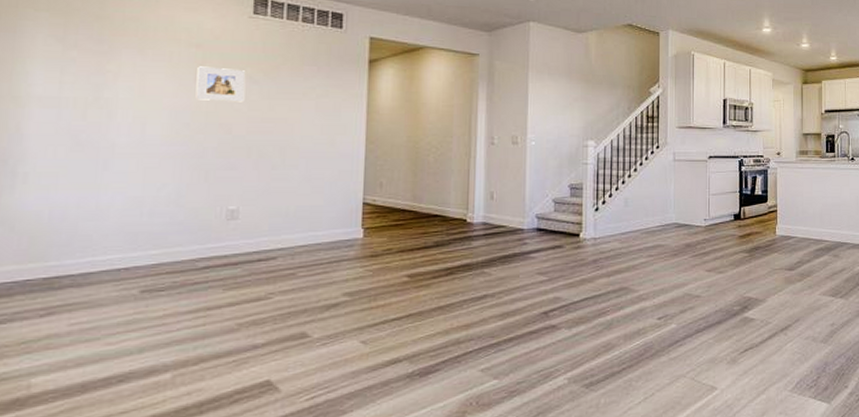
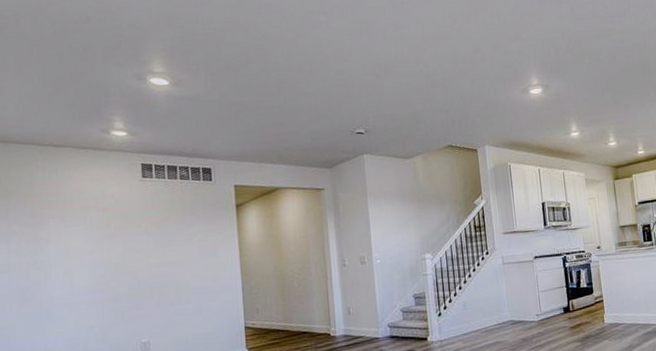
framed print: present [195,66,245,102] -> none [105,225,144,255]

